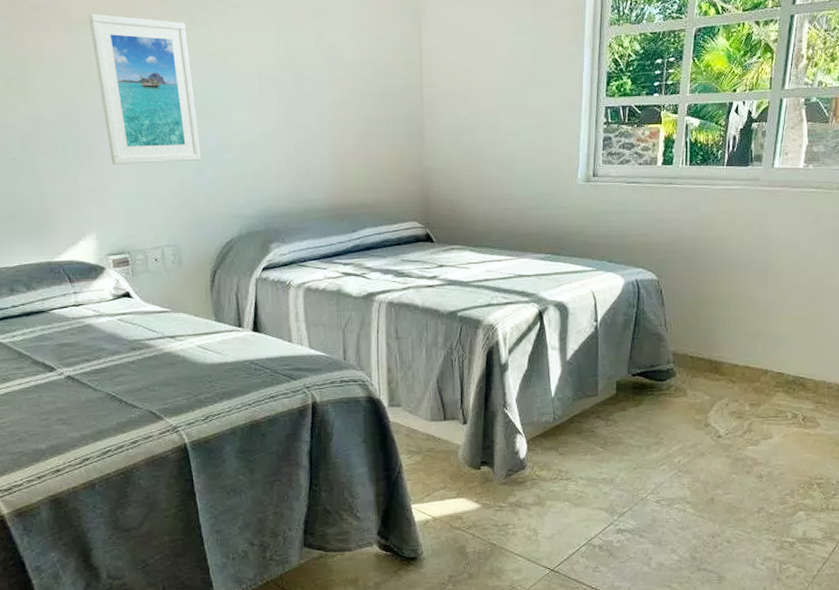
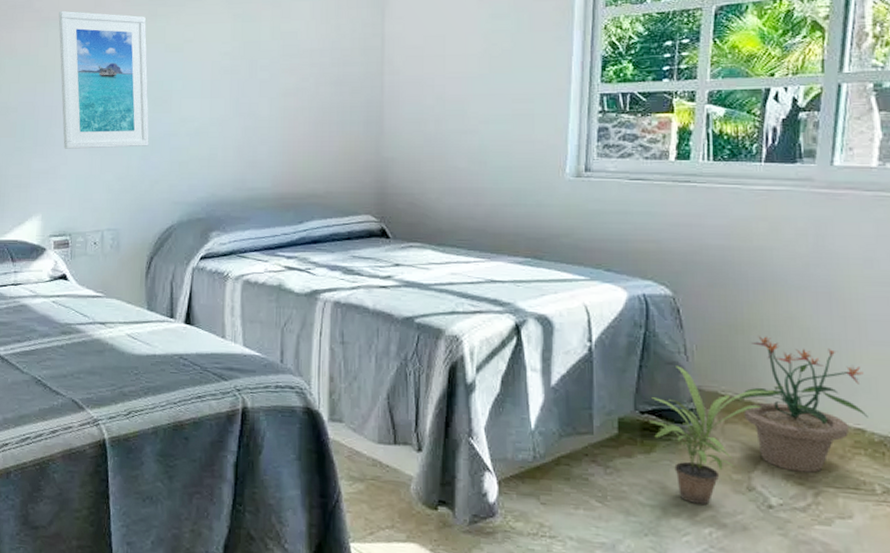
potted plant: none [639,336,725,441] -> present [649,365,774,504]
potted plant: none [701,307,786,409] -> present [738,336,868,473]

